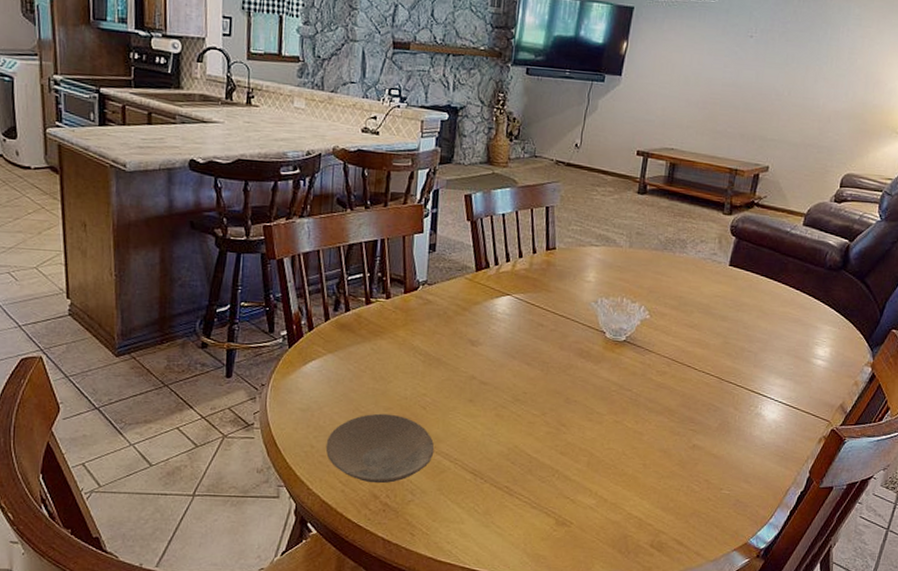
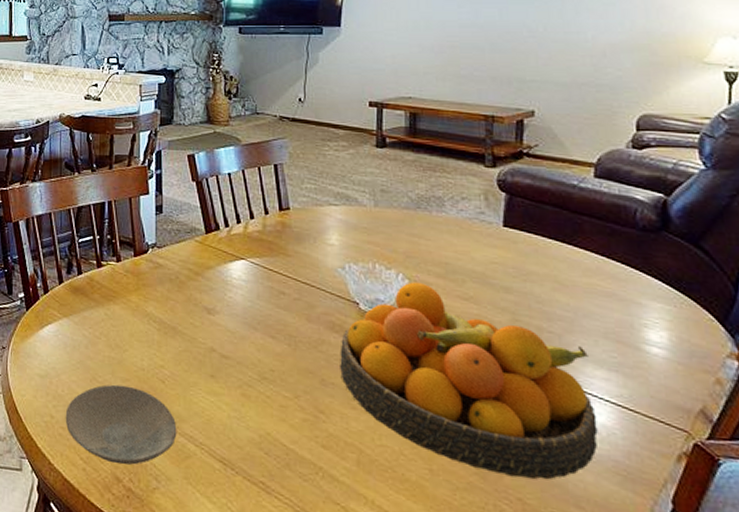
fruit bowl: none [583,313,773,464] -> present [340,282,598,480]

